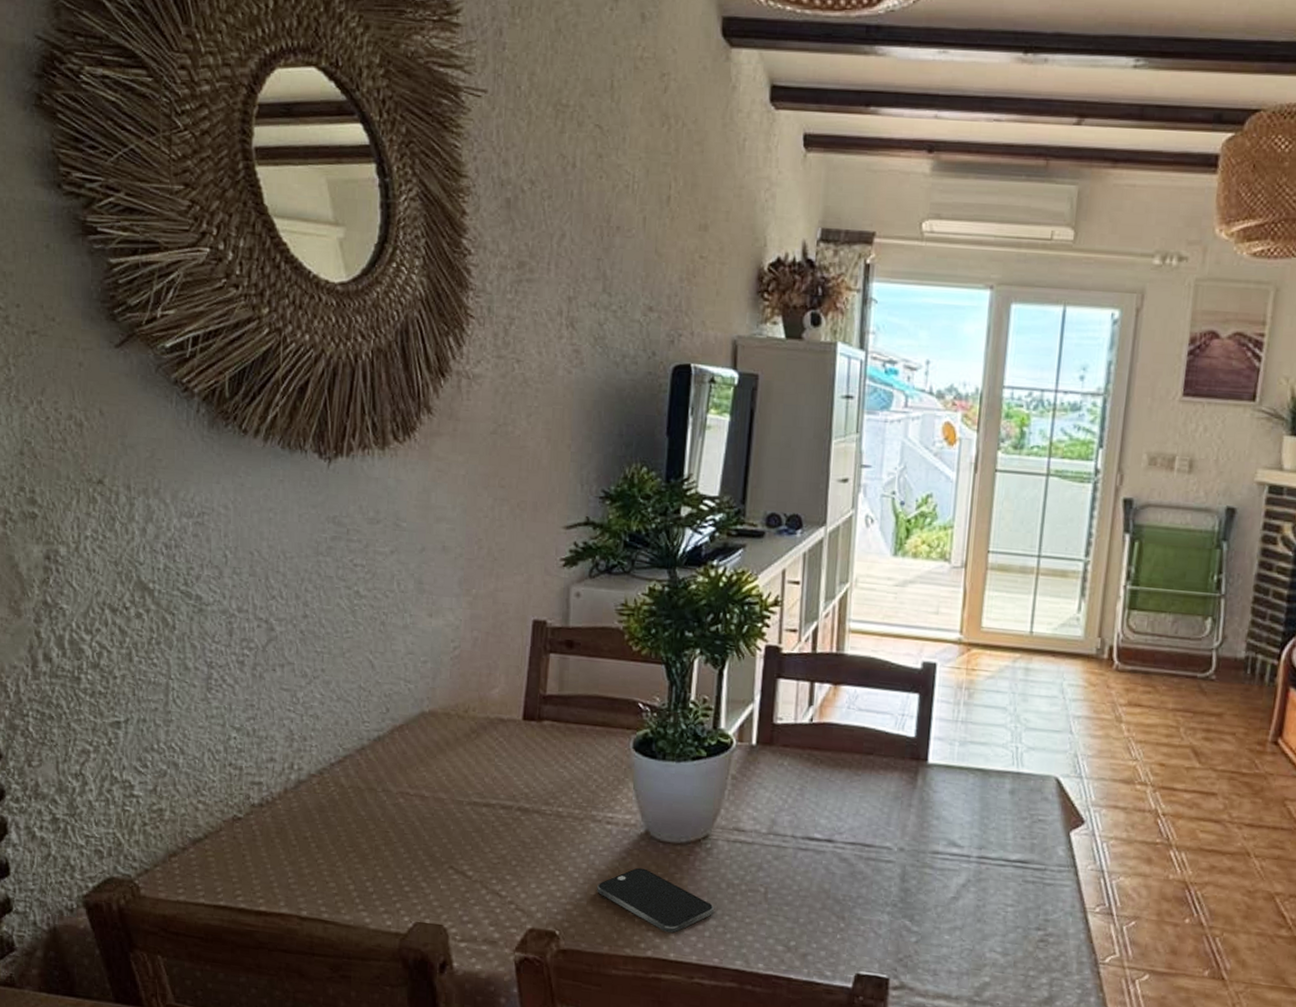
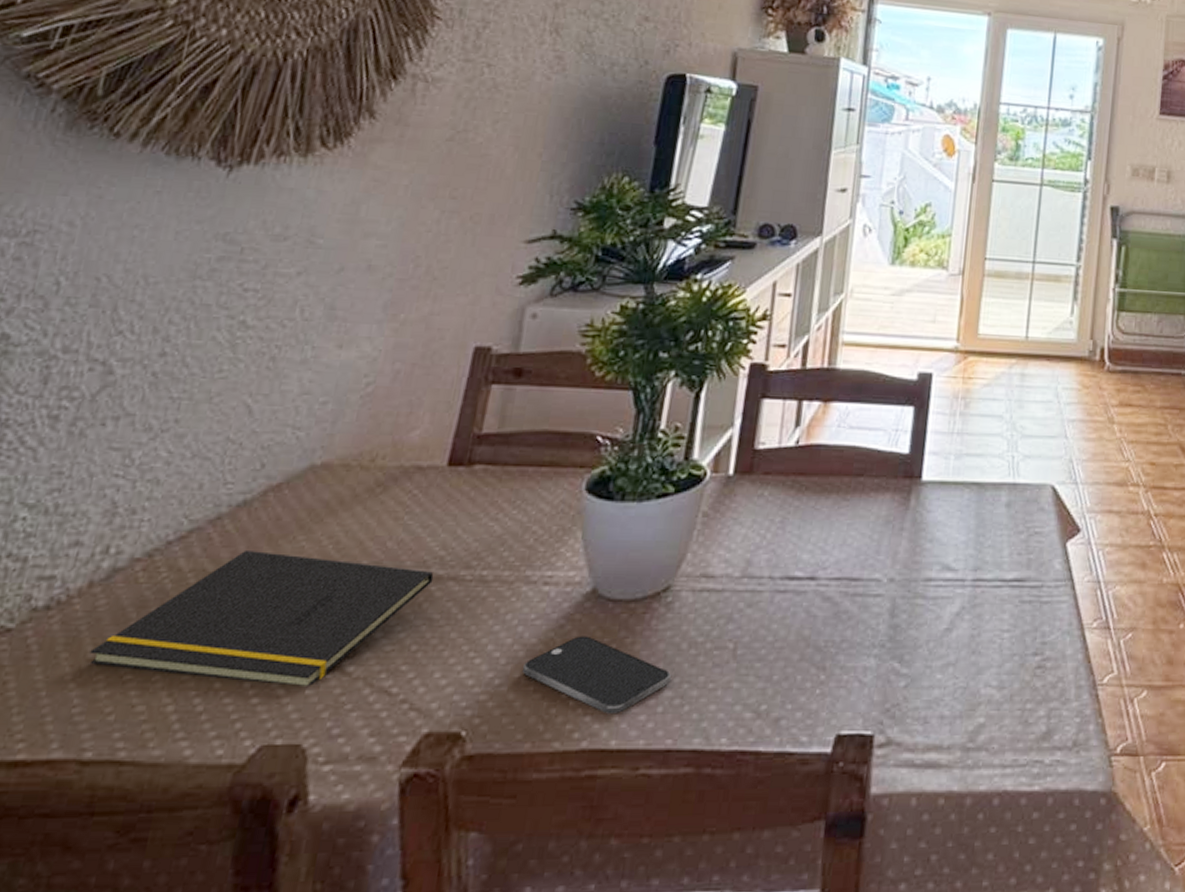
notepad: none [293,774,522,883] -> present [89,549,434,686]

